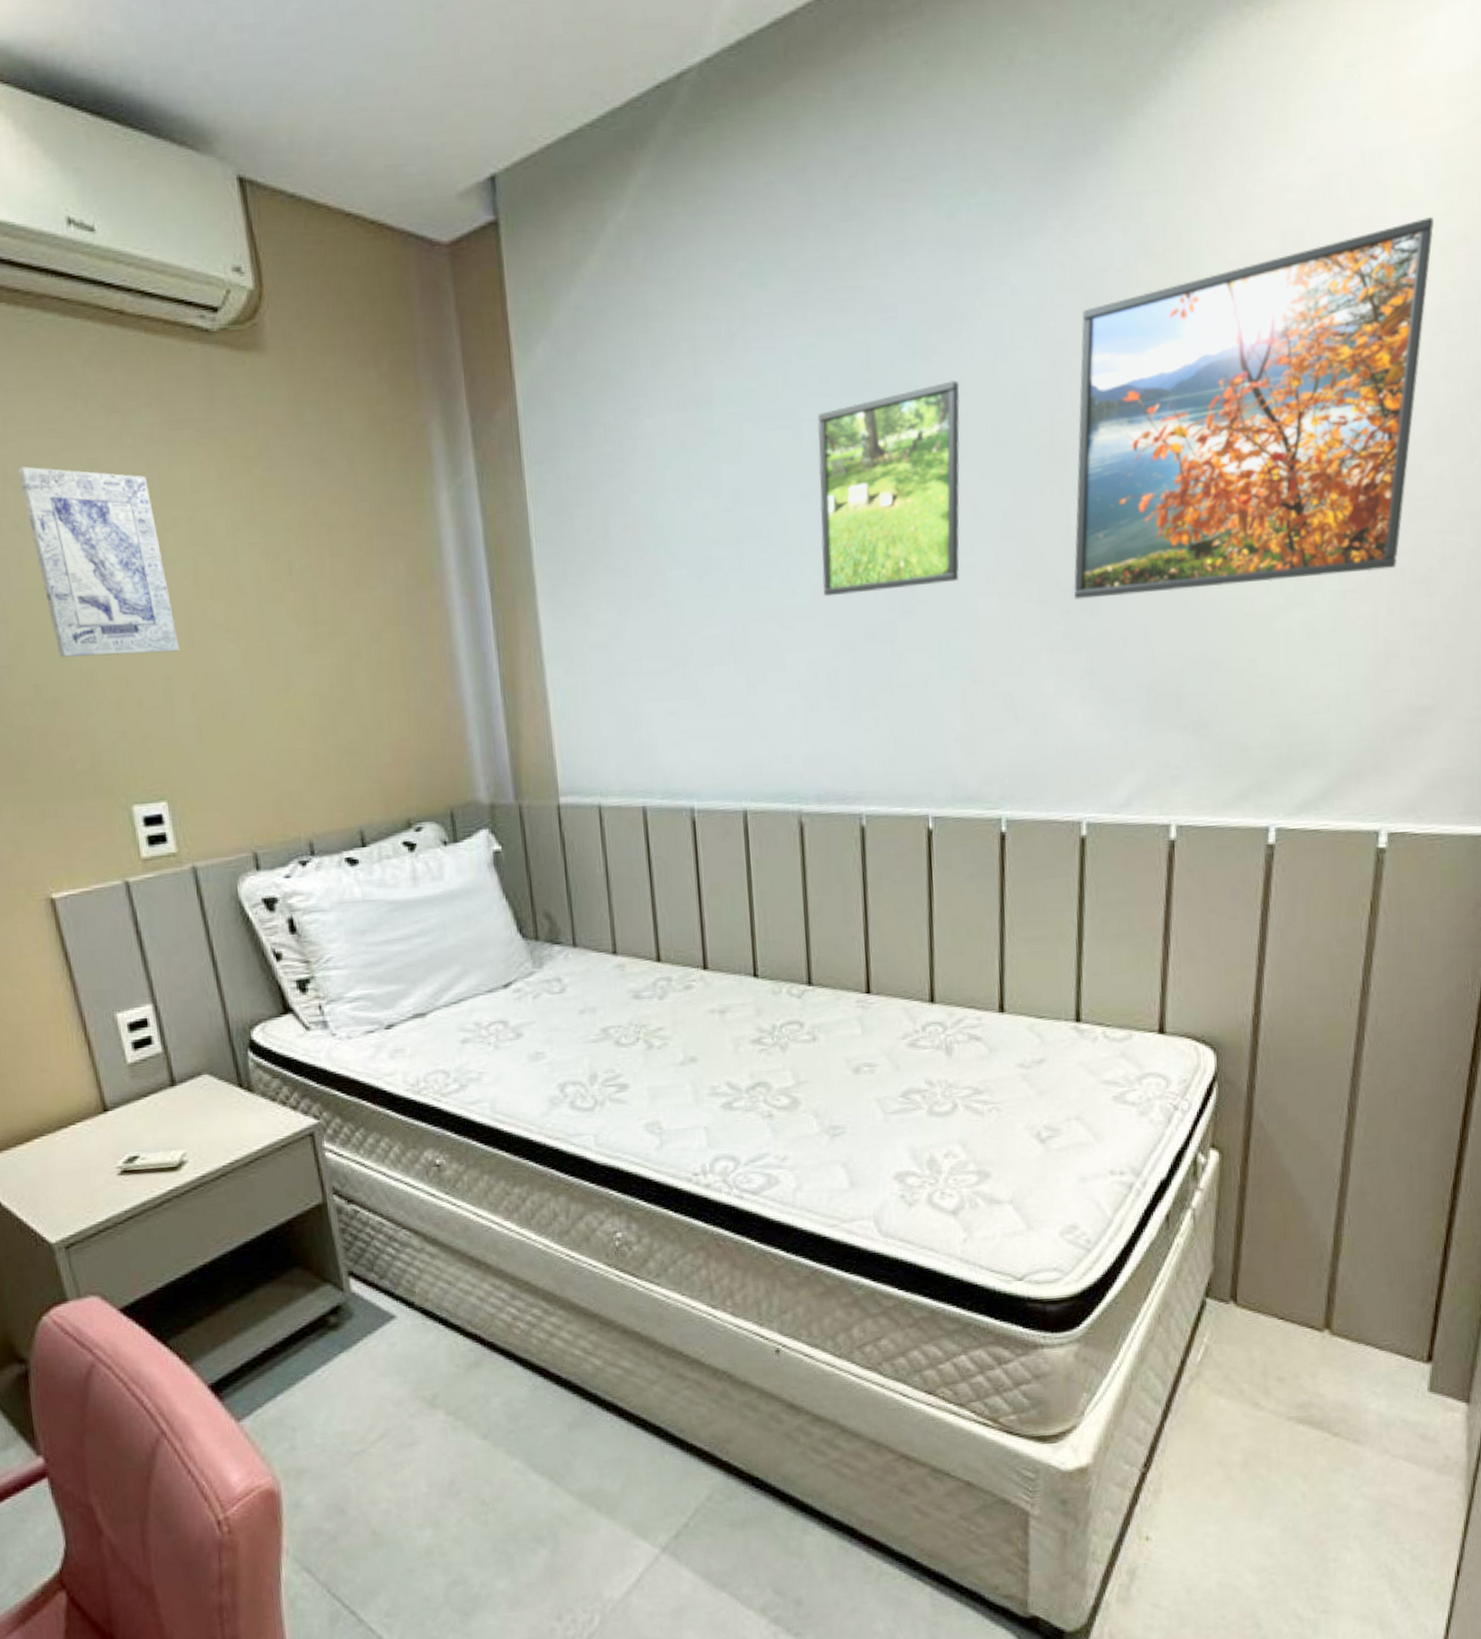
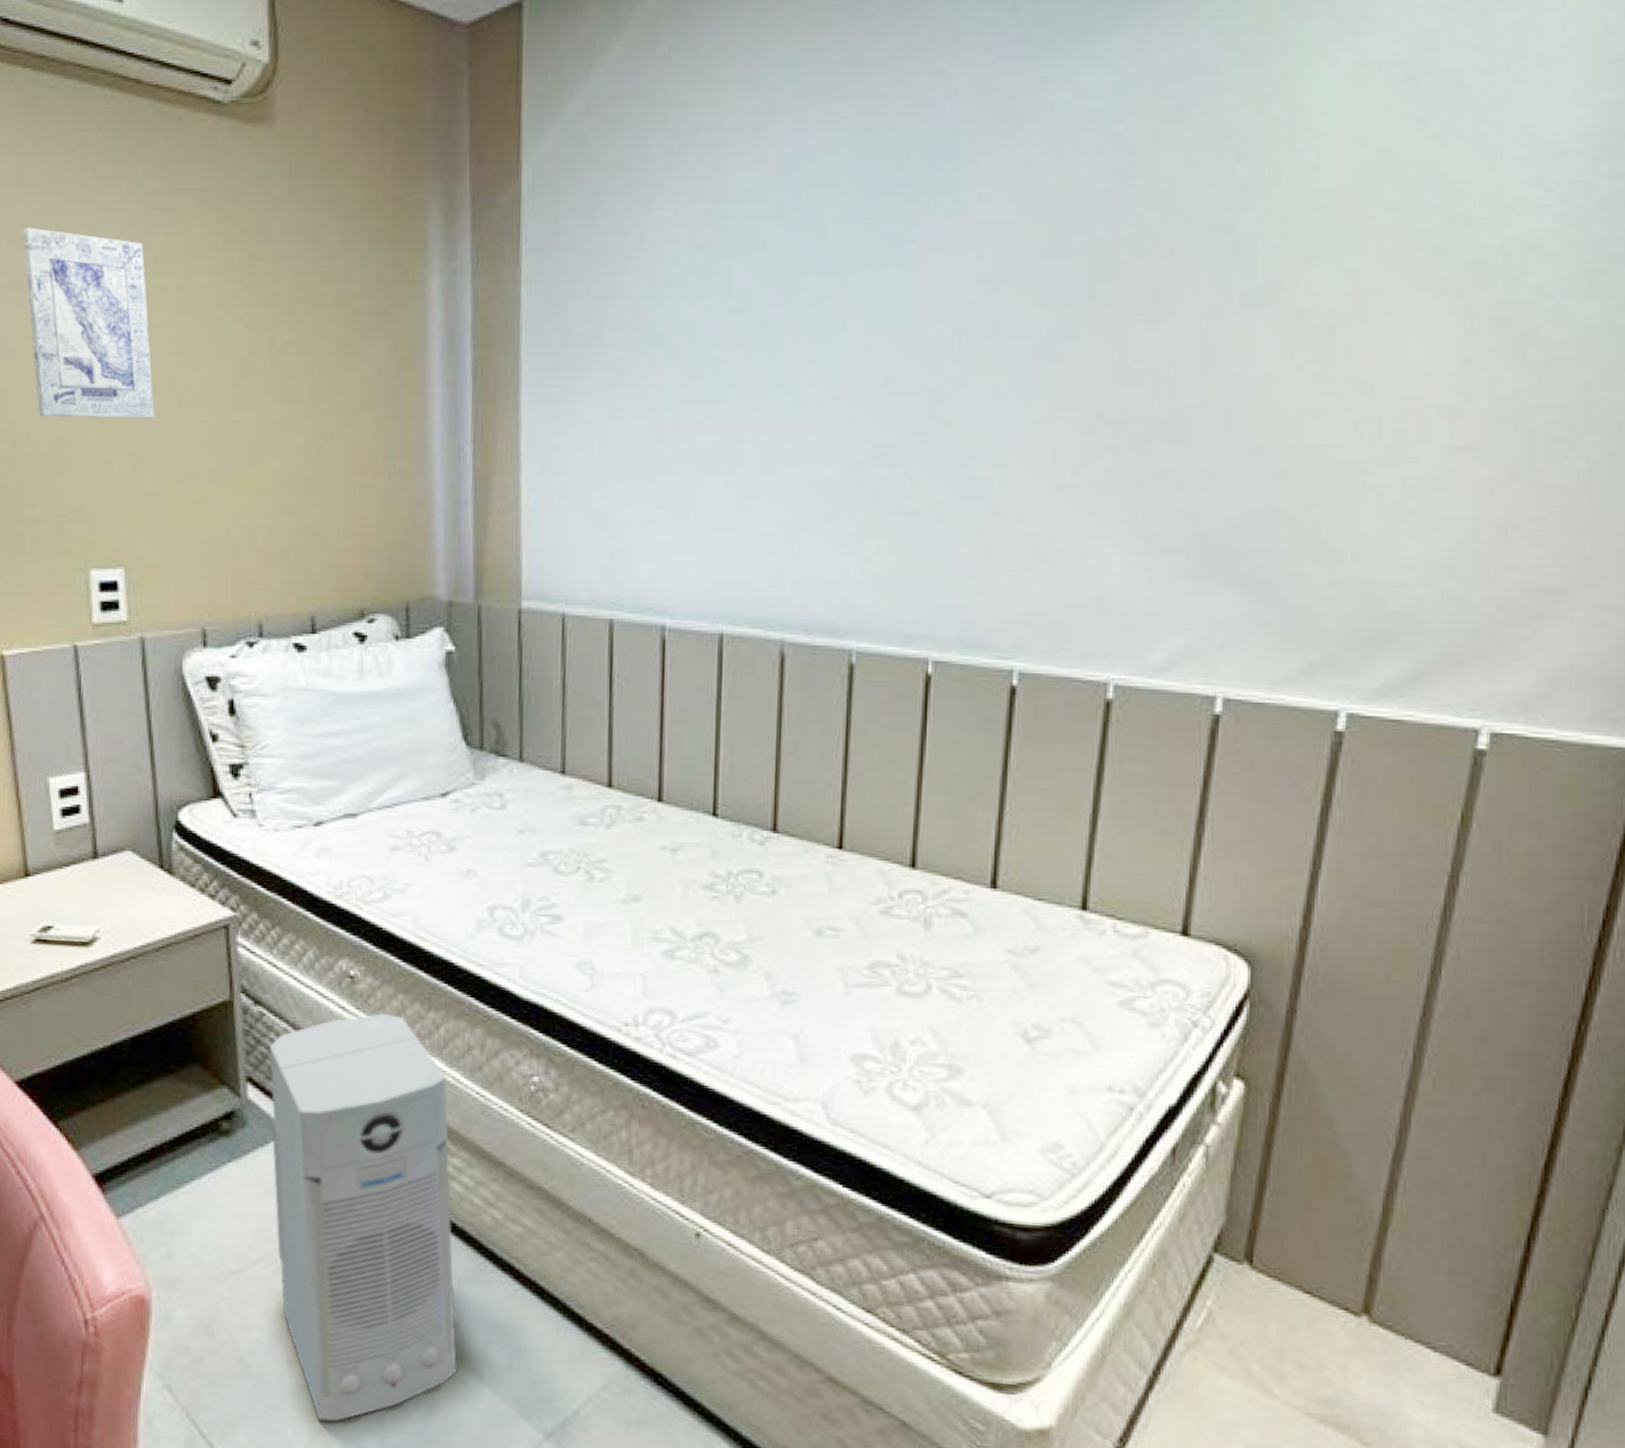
air purifier: none [366,1194,575,1573] -> present [269,1012,457,1422]
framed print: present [817,380,960,597] -> none [831,186,1008,411]
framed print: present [1074,216,1435,600] -> none [1122,25,1604,434]

